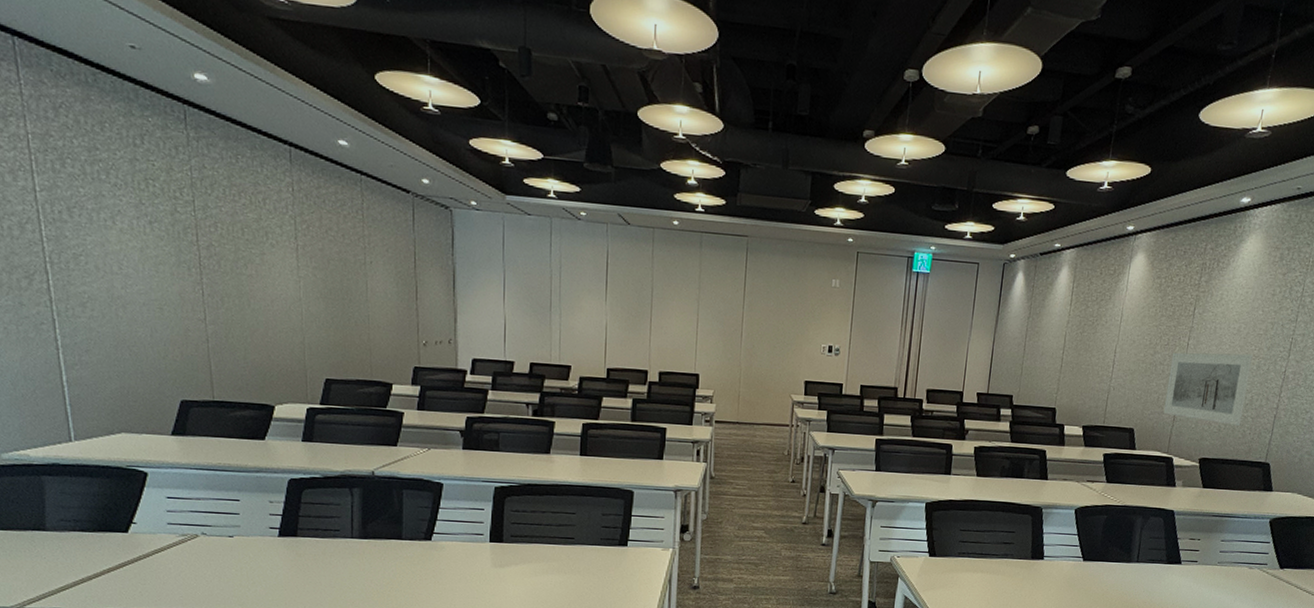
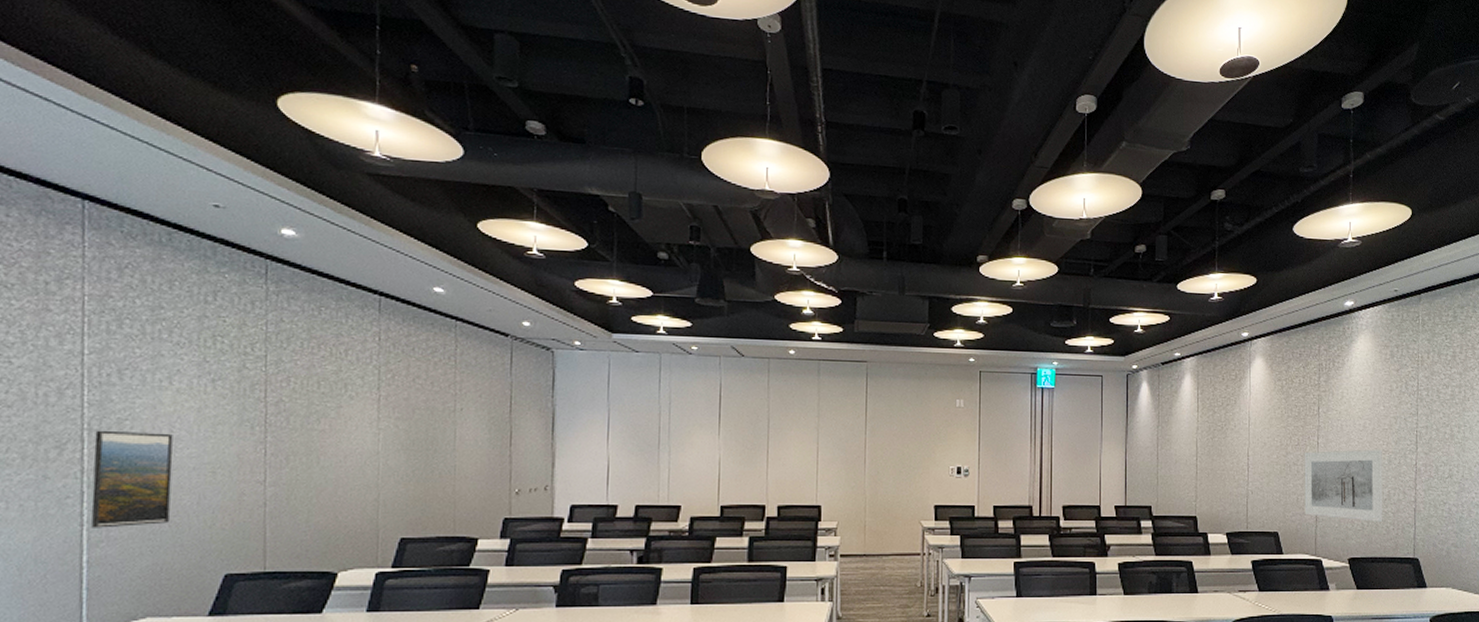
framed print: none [56,263,130,353] -> present [91,430,173,528]

